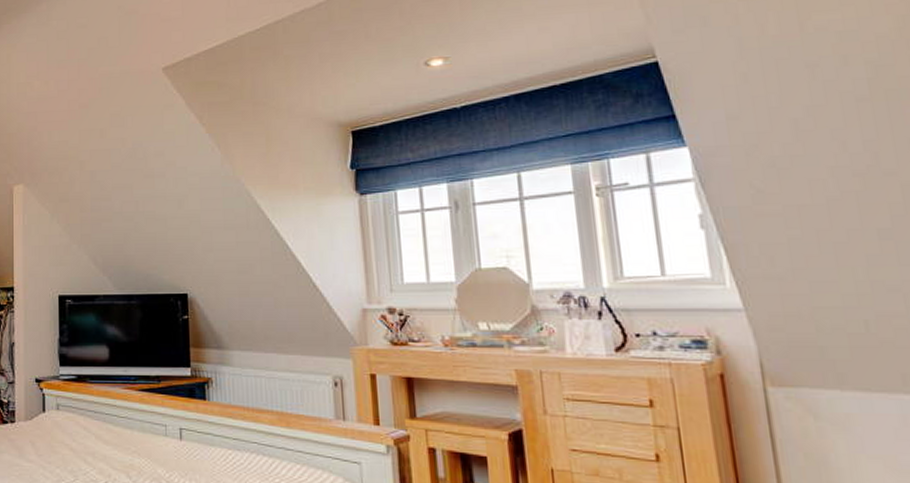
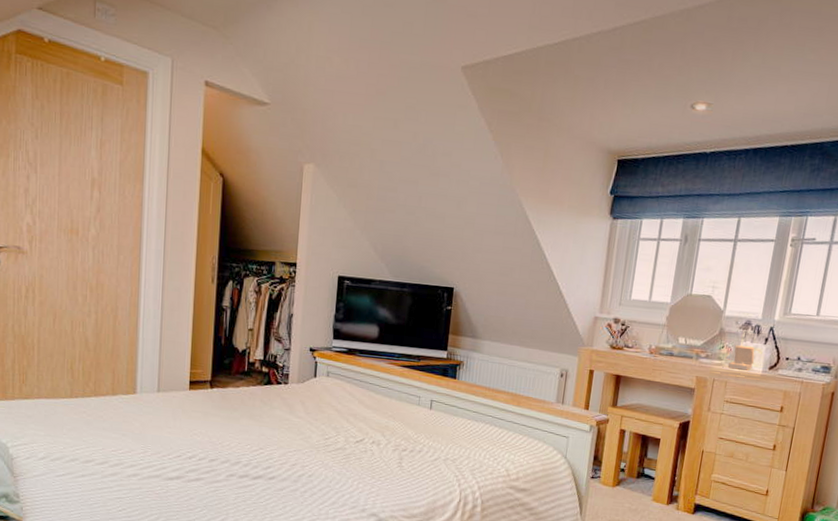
jewelry box: none [554,324,591,356] -> present [727,345,755,371]

